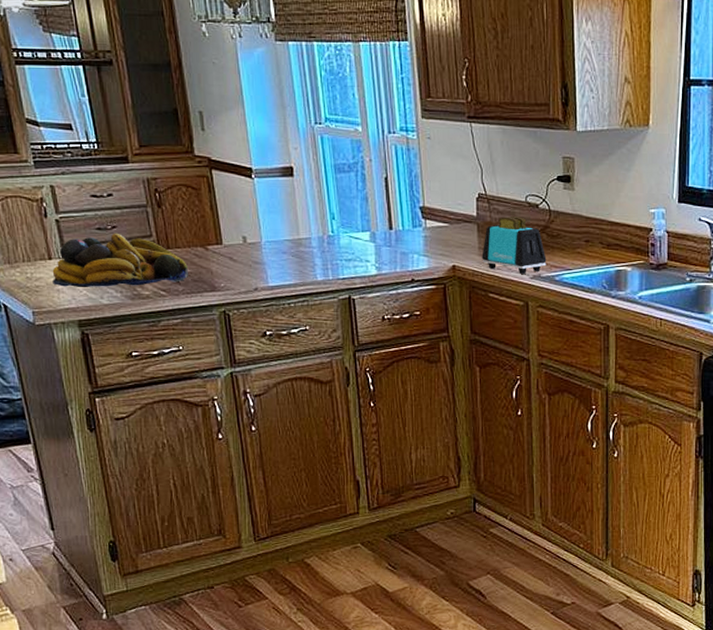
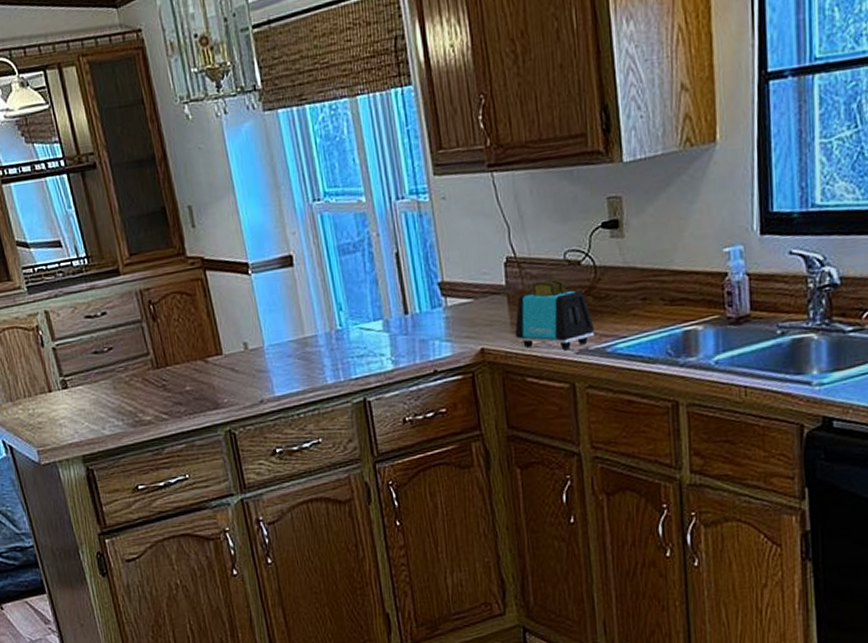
fruit bowl: present [52,233,189,288] -> none [53,354,190,421]

